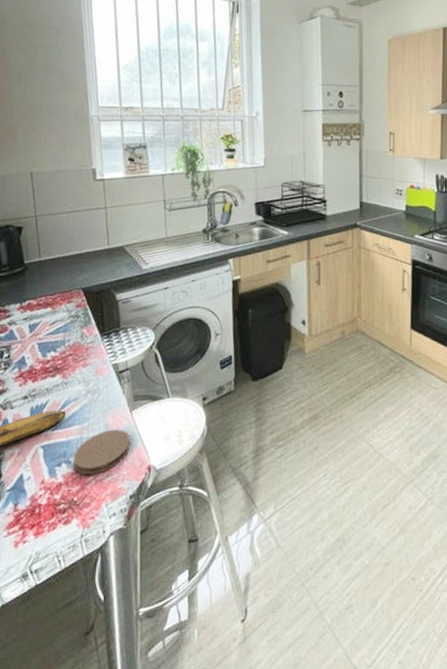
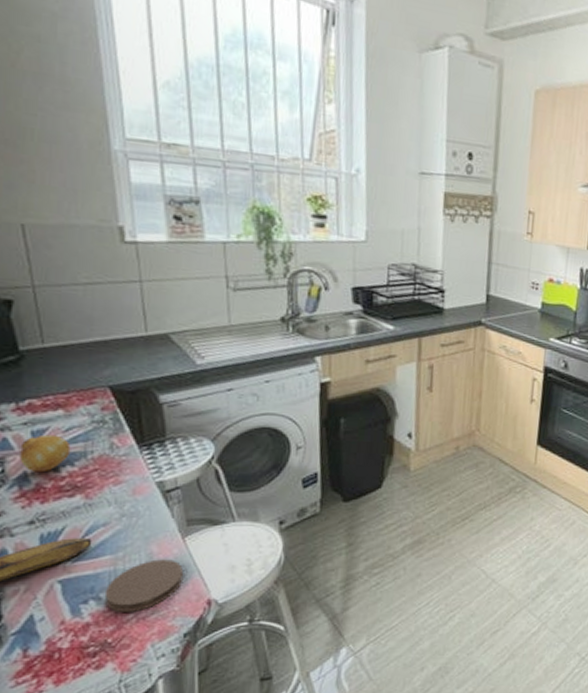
fruit: none [20,327,55,357] -> present [19,434,71,473]

